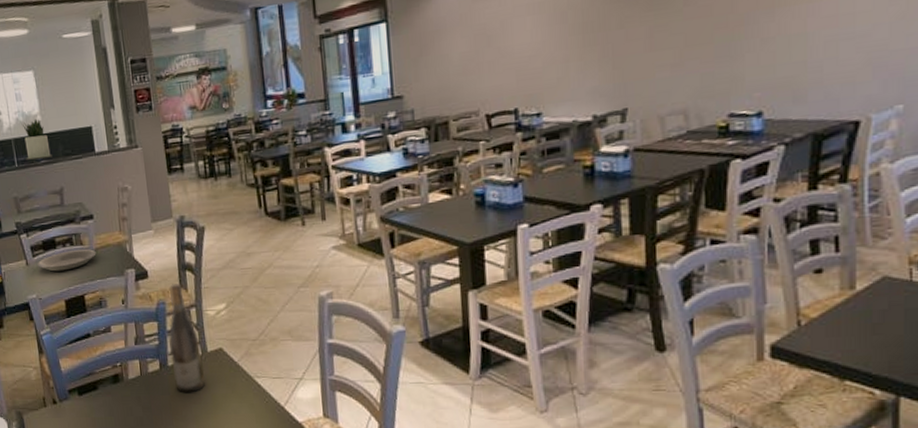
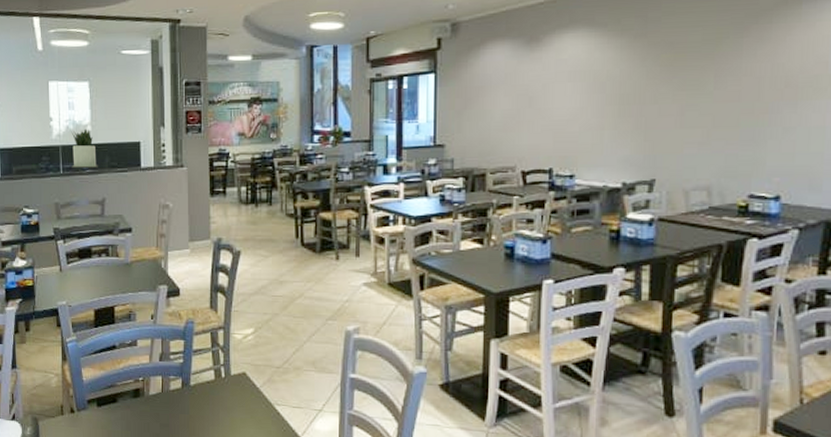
plate: present [37,249,97,273] -> none [71,261,131,282]
wine bottle: present [168,282,205,393] -> none [193,303,226,415]

